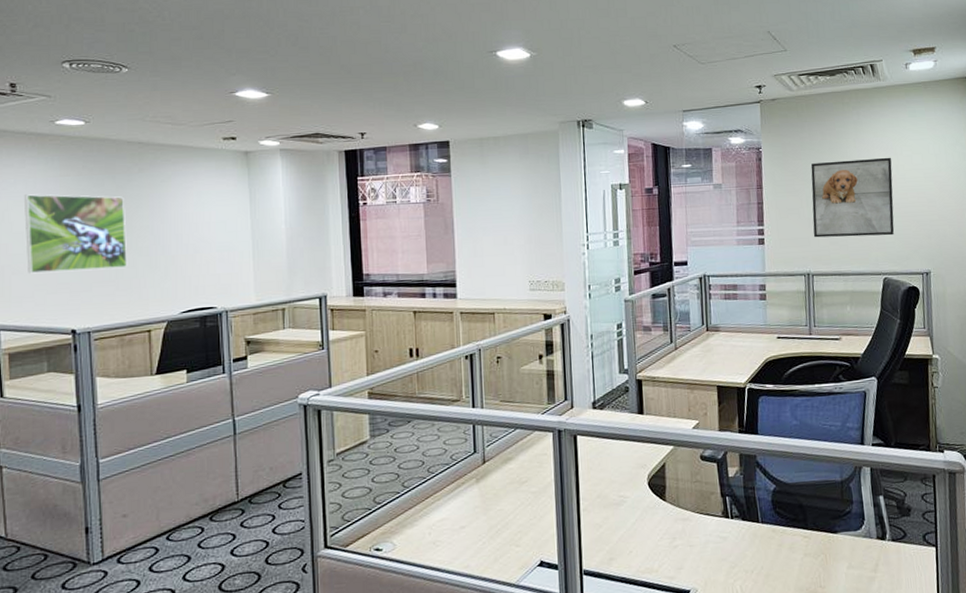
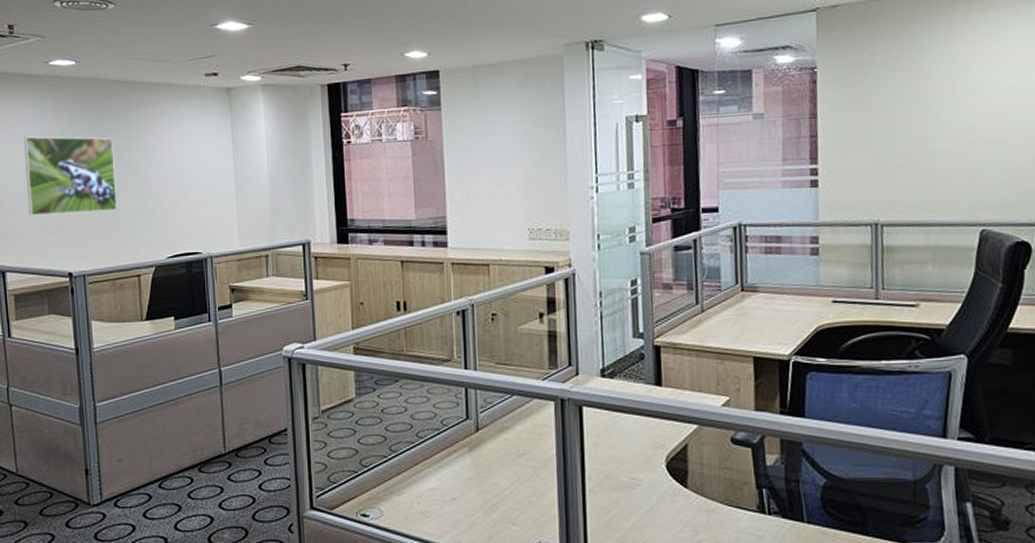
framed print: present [810,157,895,238] -> none [882,74,998,179]

